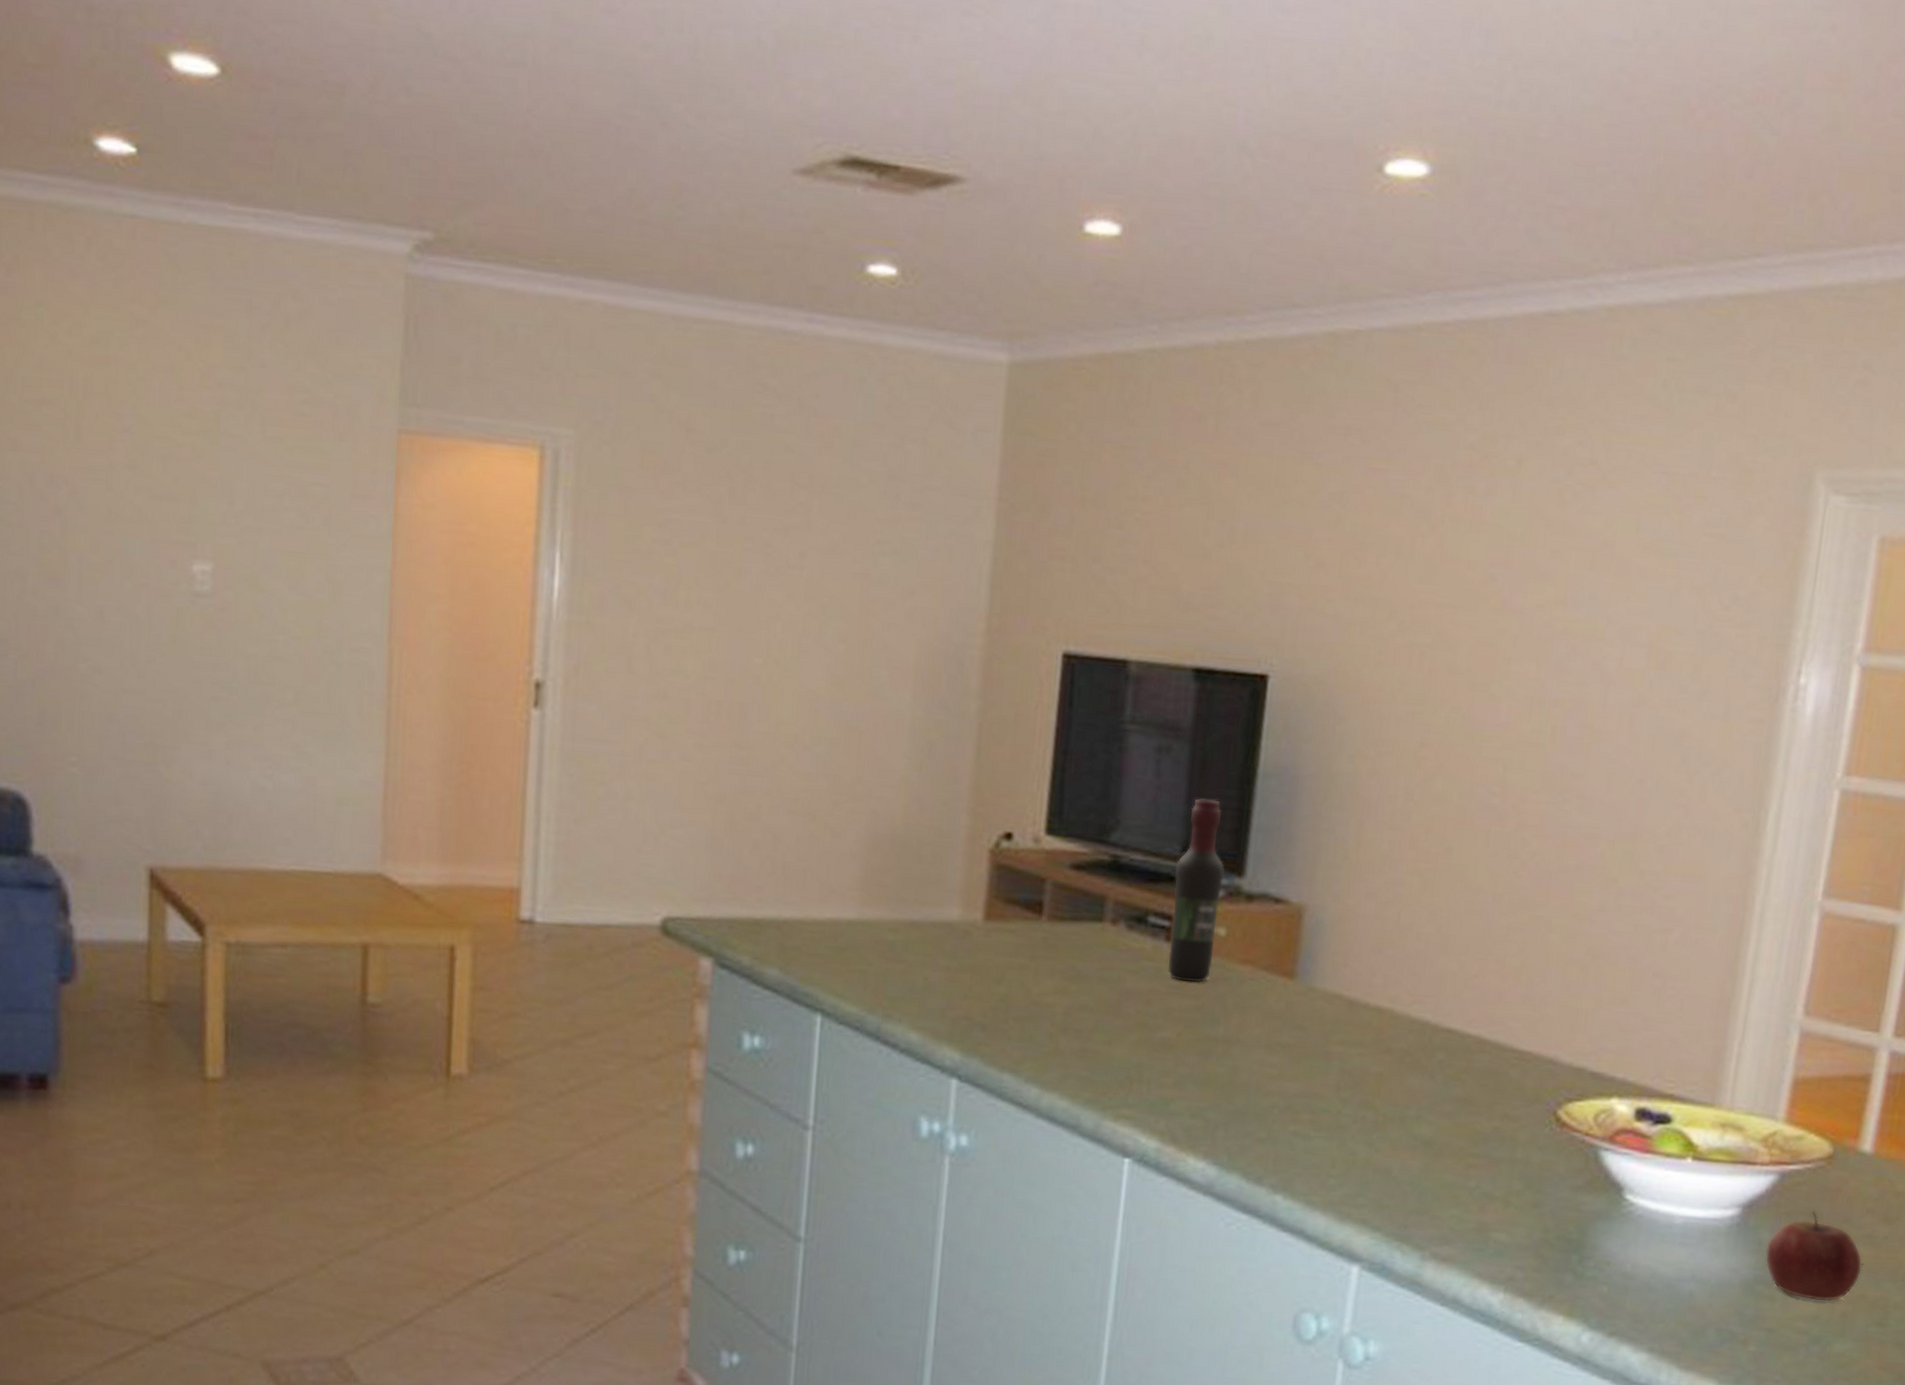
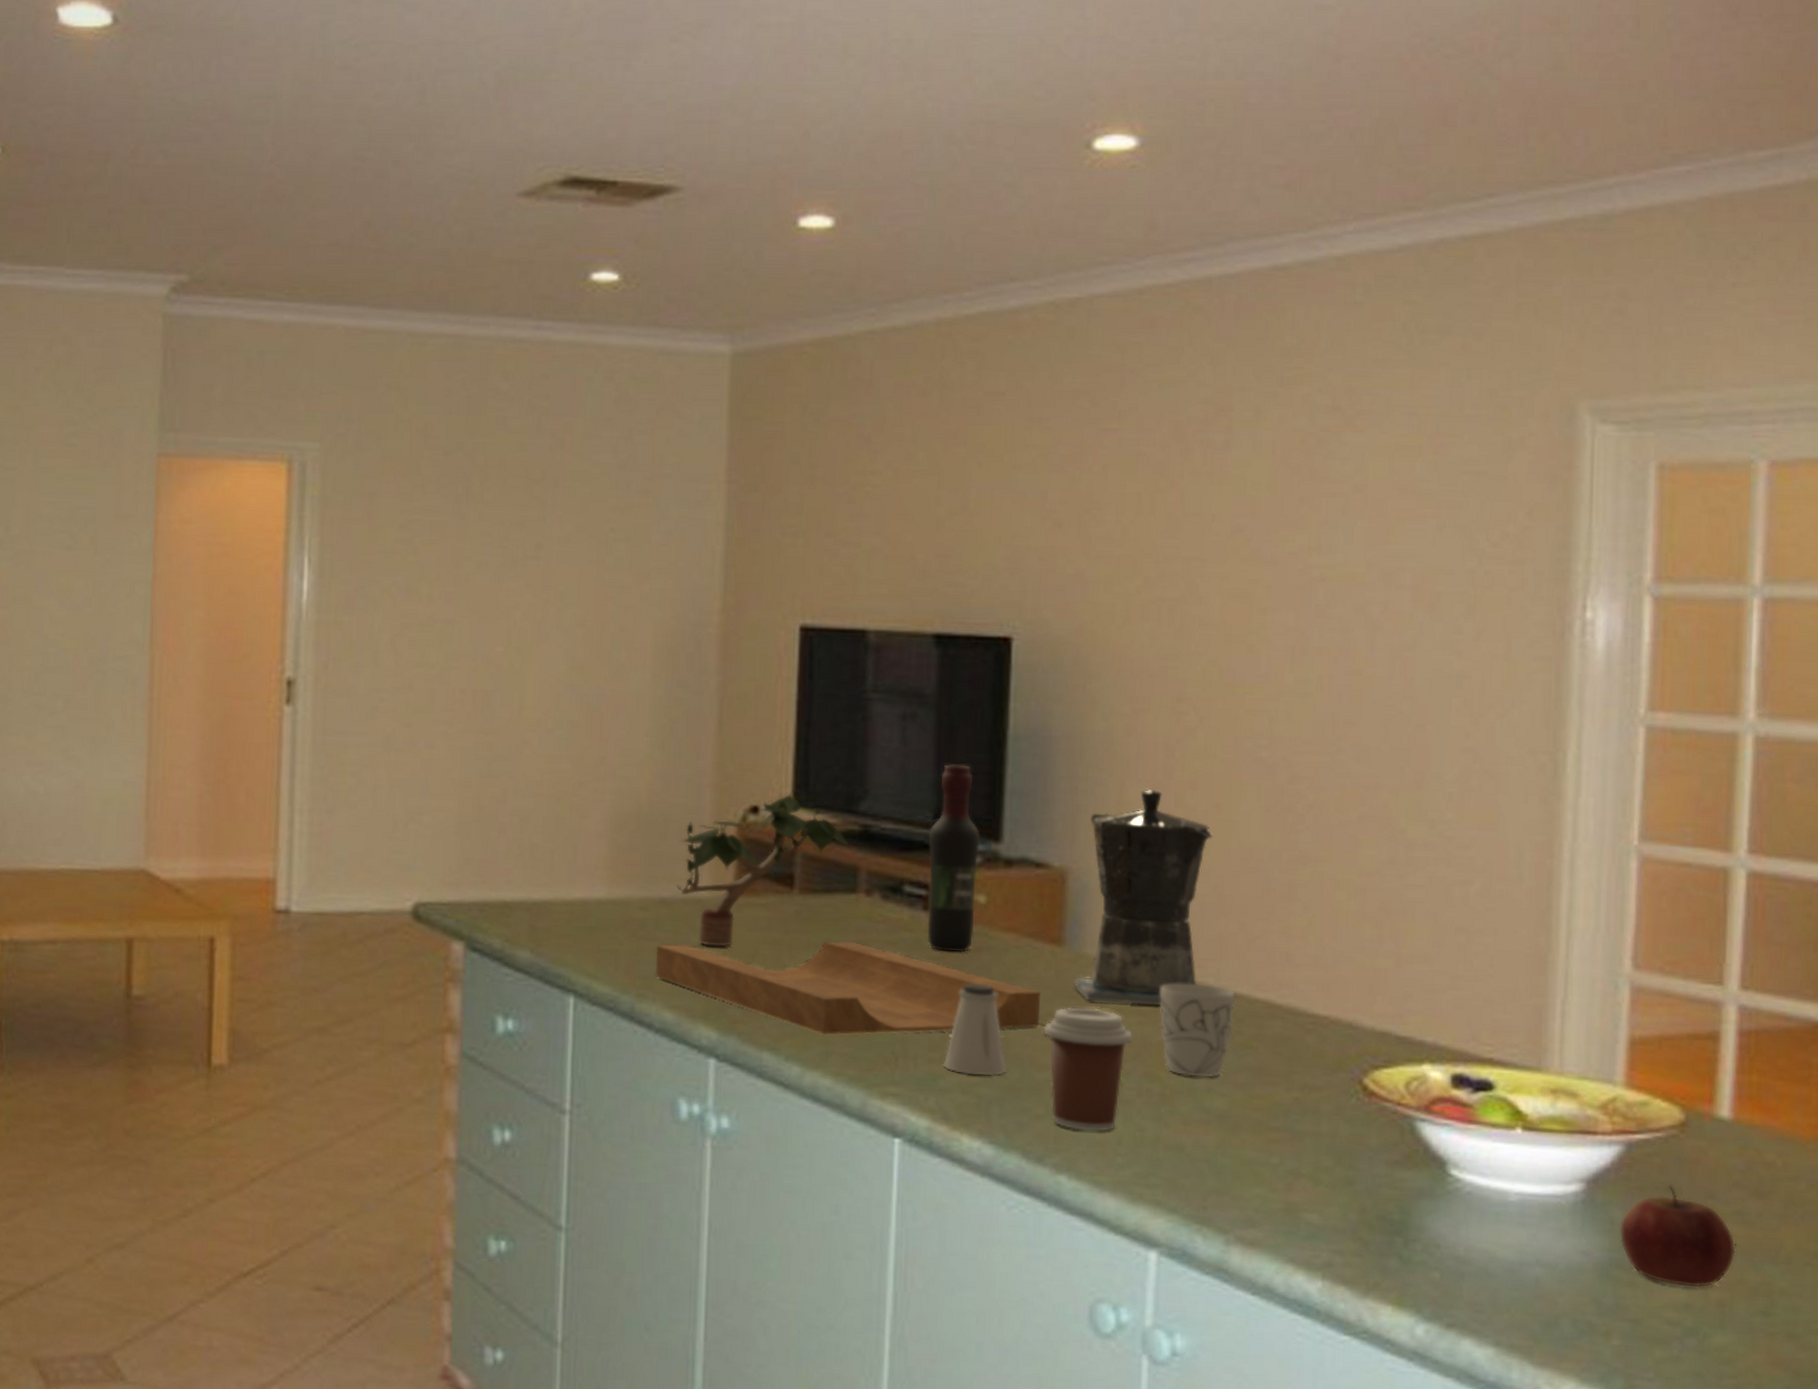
cutting board: none [903,966,1271,1059] -> present [656,941,1041,1035]
potted plant: none [927,821,1101,971] -> present [676,794,852,947]
saltshaker: none [1175,1012,1235,1102] -> present [944,983,1008,1076]
coffee cup: none [1271,1037,1352,1155] -> present [1044,1007,1132,1132]
coffee maker: none [1301,831,1443,1038] -> present [1072,790,1214,1005]
mug: none [1378,1017,1449,1106] -> present [1159,983,1235,1077]

